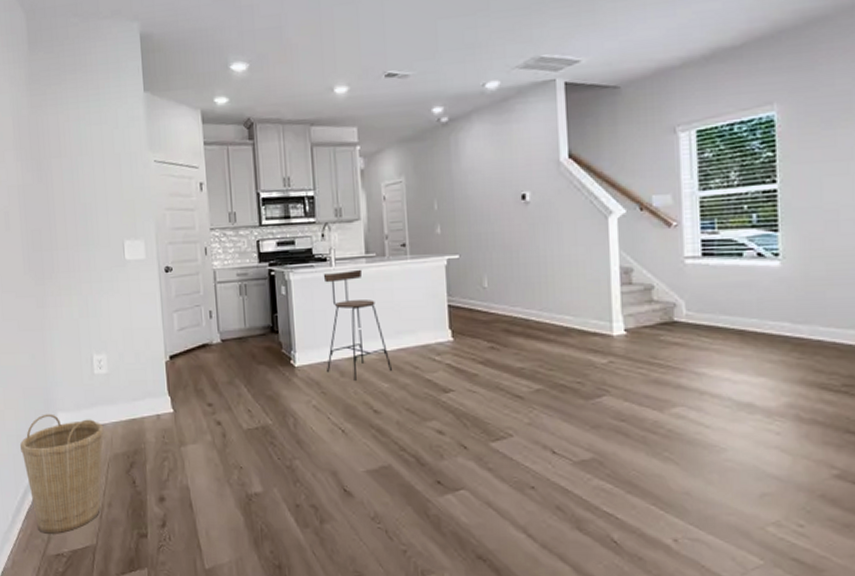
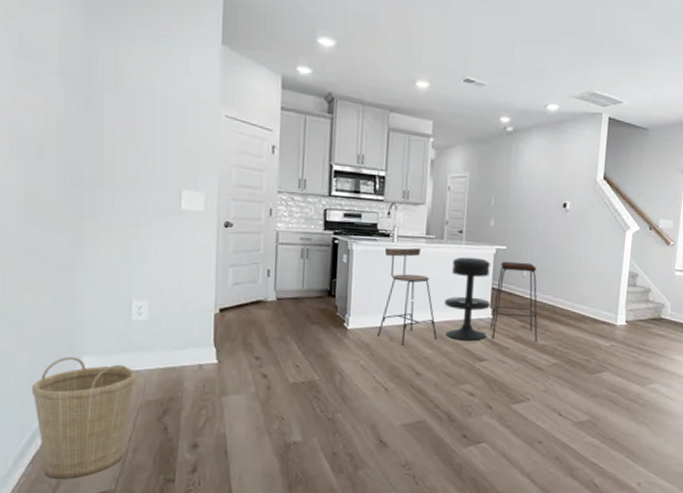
bar stool: none [395,272,449,370] -> present [444,257,490,341]
bar stool: none [452,271,513,366] -> present [491,261,538,342]

